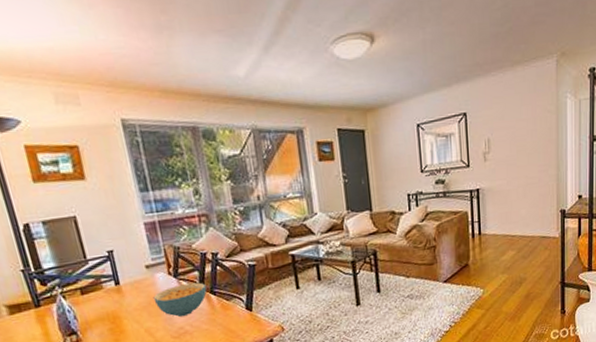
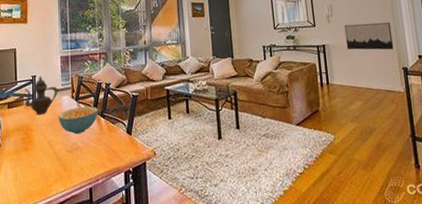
teapot: none [100,250,149,299] -> present [24,75,58,115]
wall art: none [502,157,554,193] -> present [344,22,394,50]

